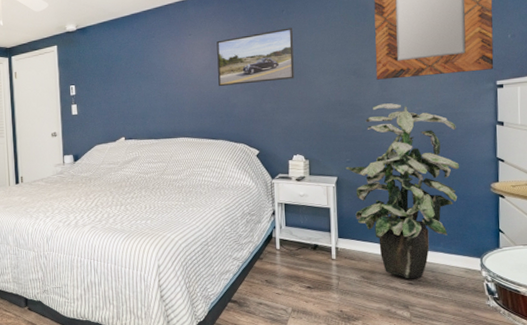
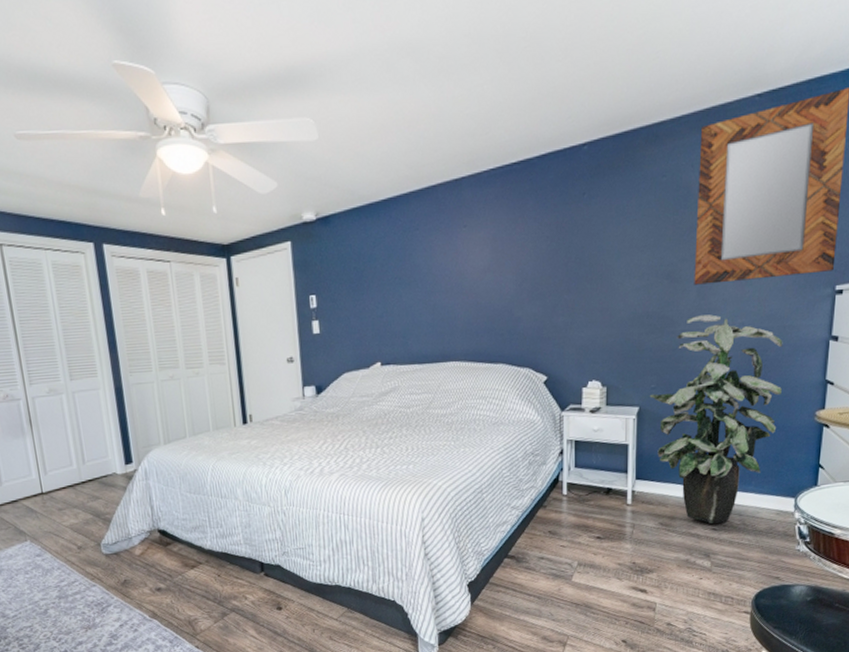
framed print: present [216,28,295,87] -> none [498,217,596,296]

